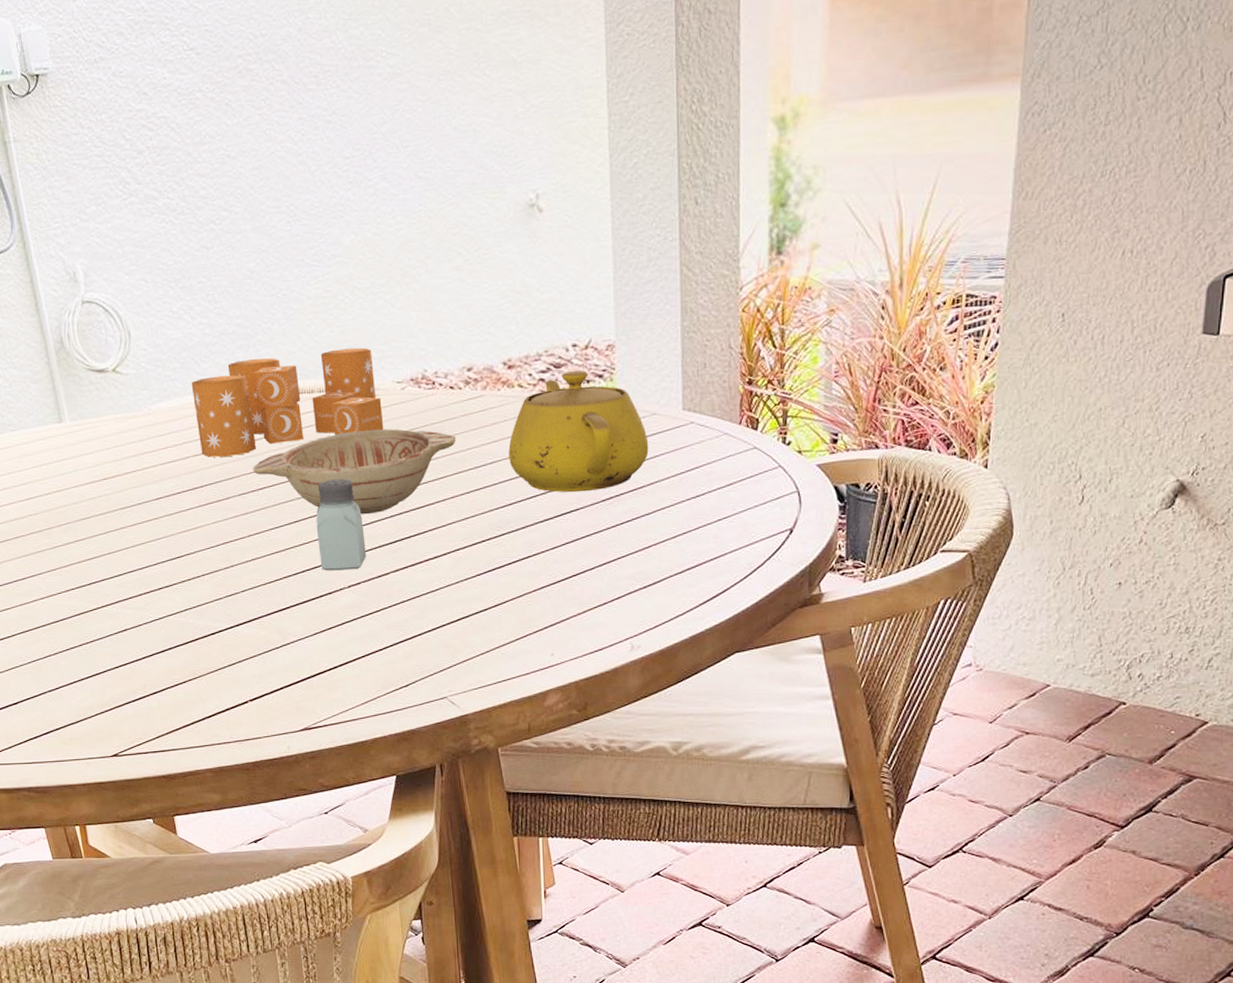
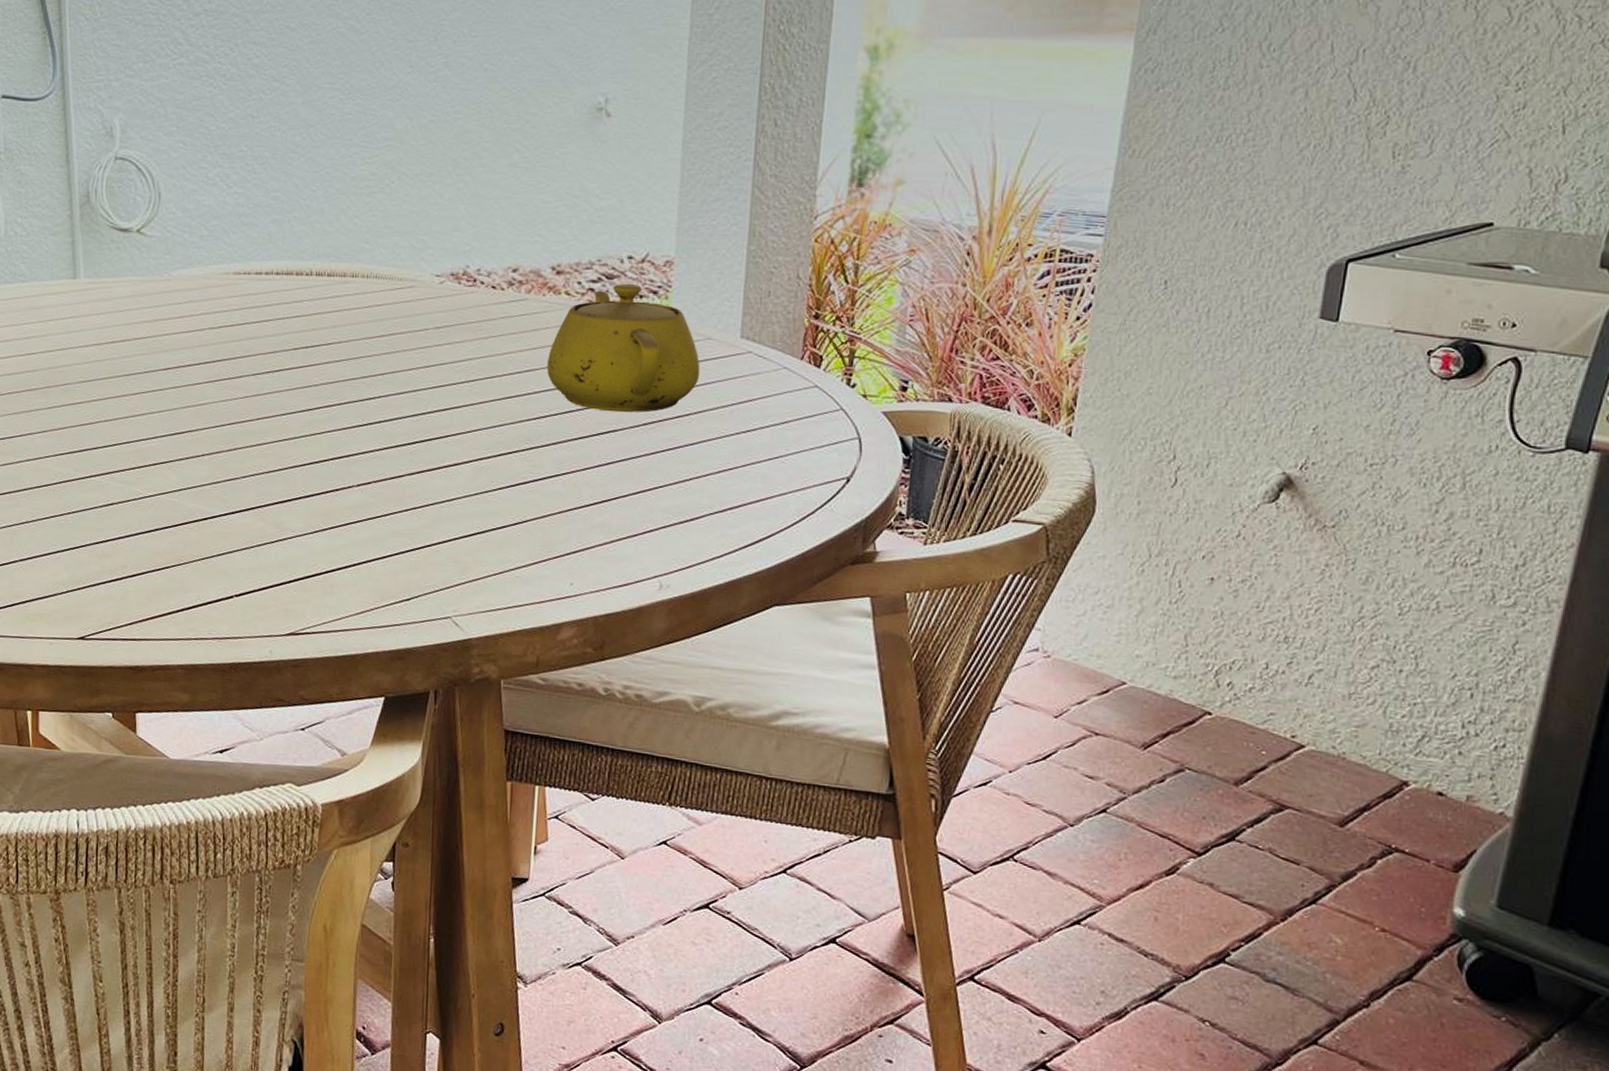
candle: present [191,347,384,458] -> none [217,234,417,334]
decorative bowl: present [253,428,456,515] -> none [271,321,493,411]
saltshaker: present [316,478,366,571] -> none [330,369,382,468]

